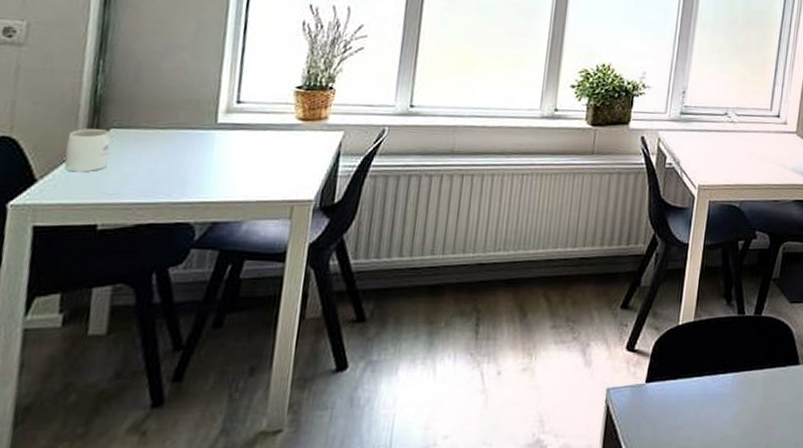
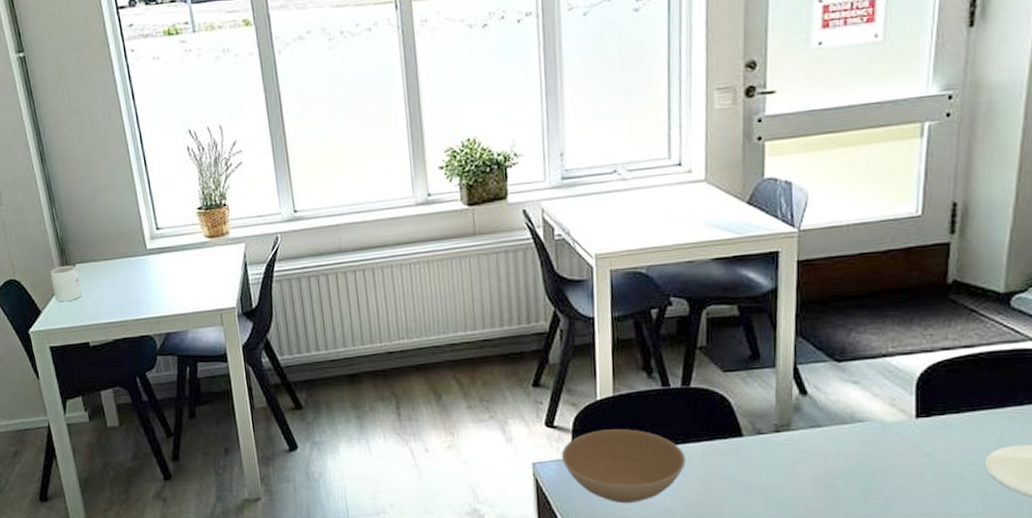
bowl: none [636,355,749,432] -> present [561,429,686,504]

